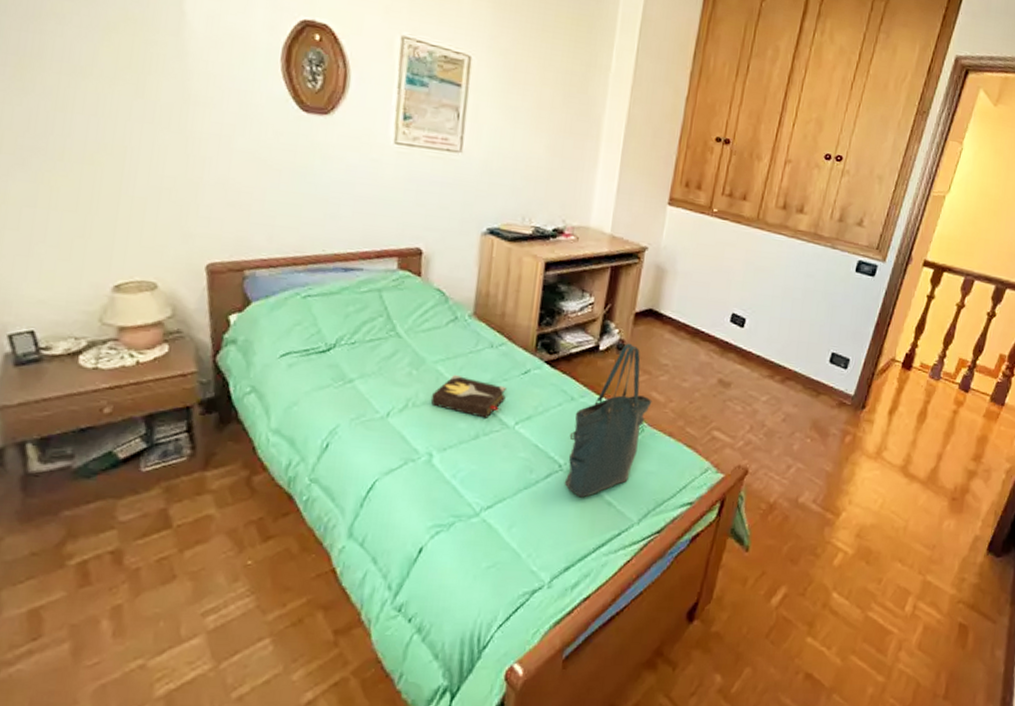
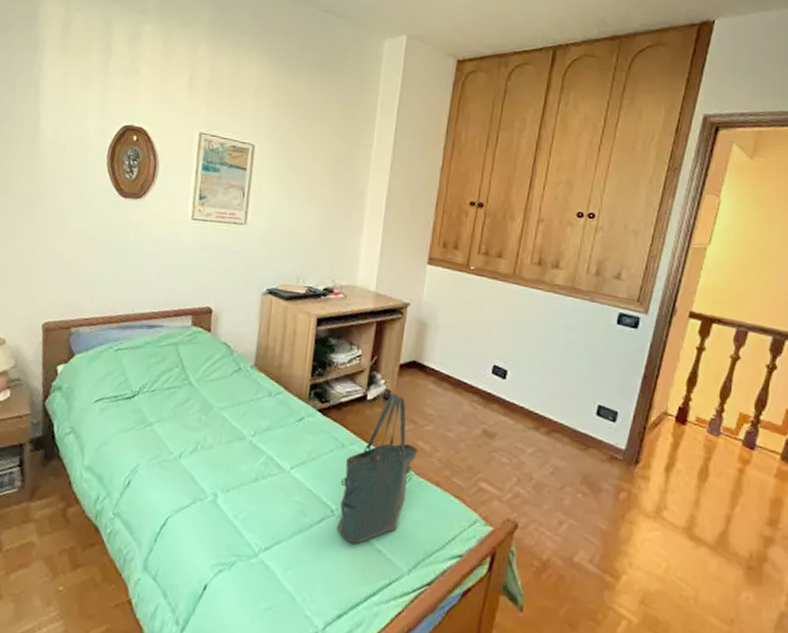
hardback book: present [430,374,507,418] -> none [217,420,283,462]

